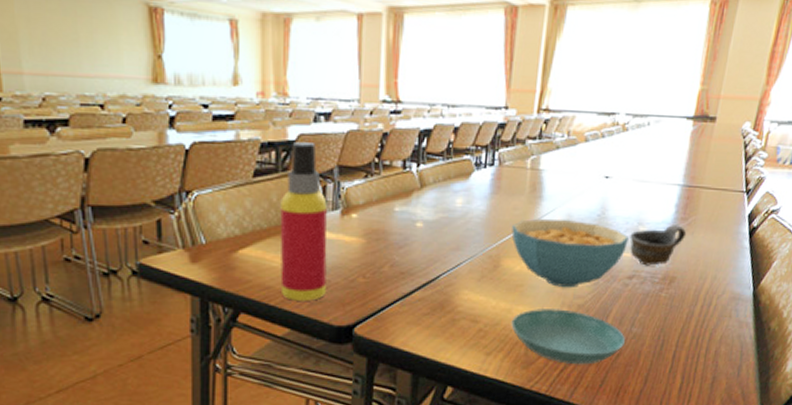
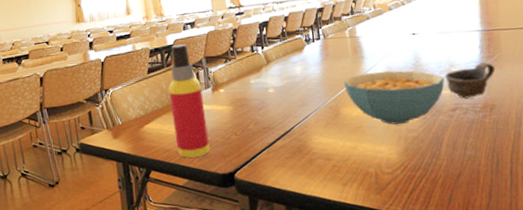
saucer: present [511,309,626,365] -> none [359,142,463,187]

